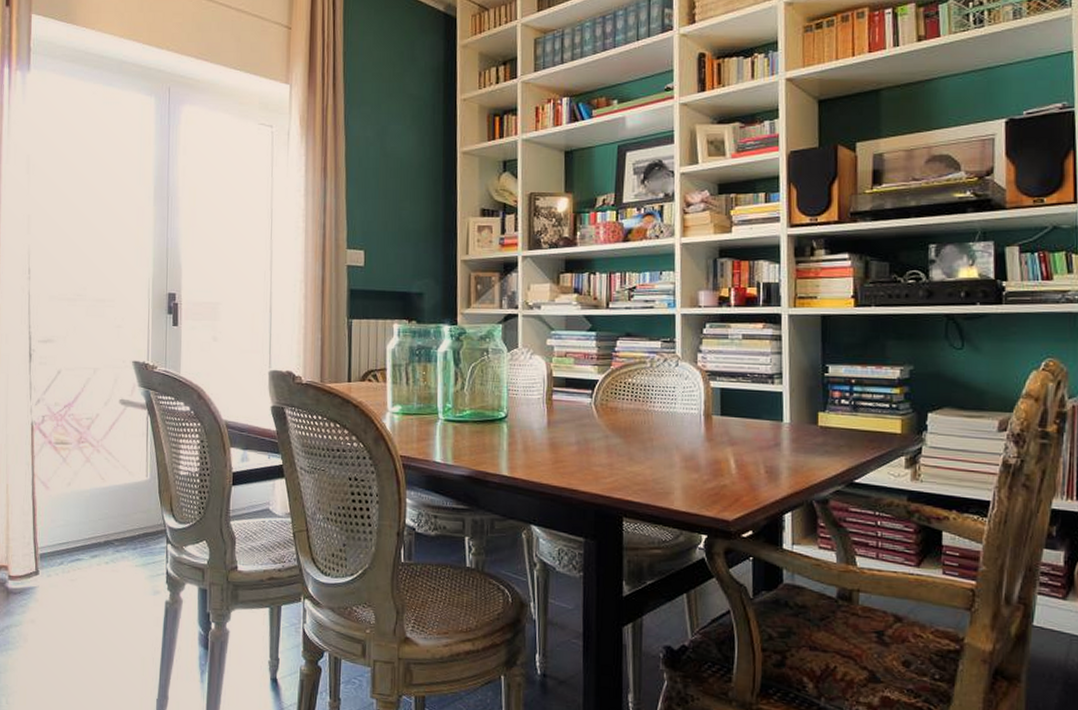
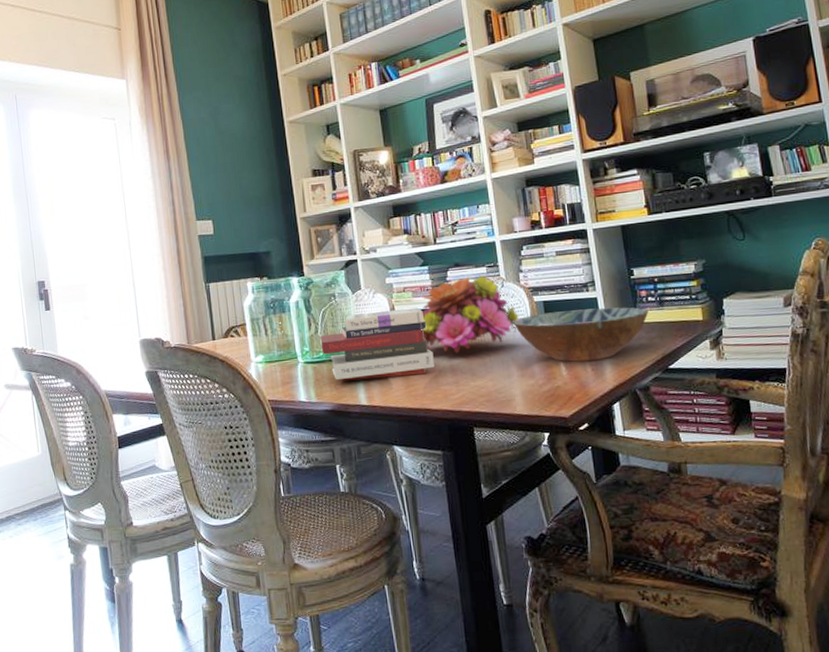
books: none [465,374,589,451] -> present [320,307,435,381]
flower bouquet: none [577,349,690,433] -> present [420,275,519,353]
bowl: none [683,401,840,462] -> present [513,307,649,362]

